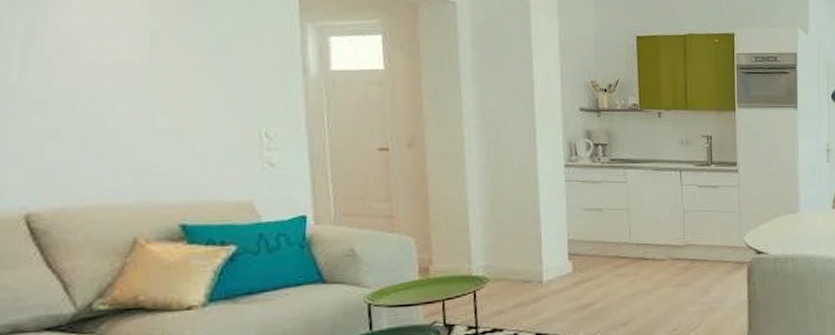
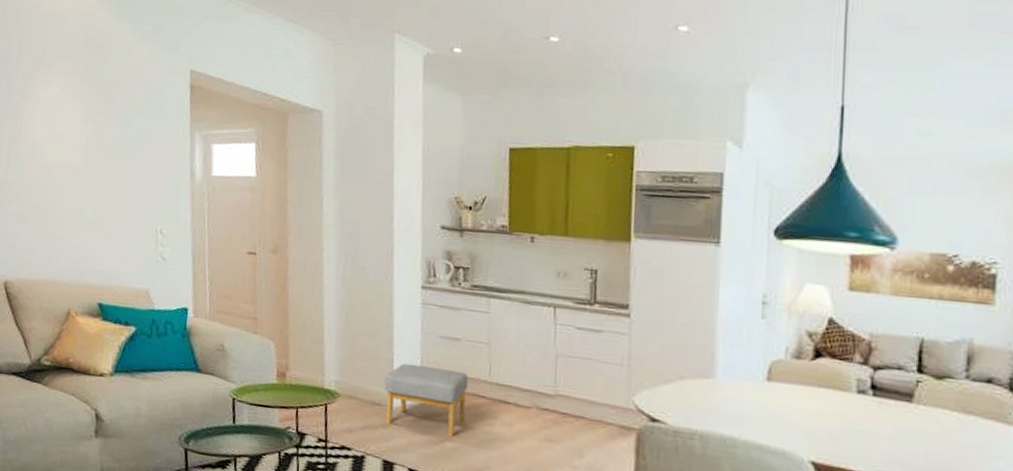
footstool: none [533,237,611,300] -> present [384,363,468,438]

